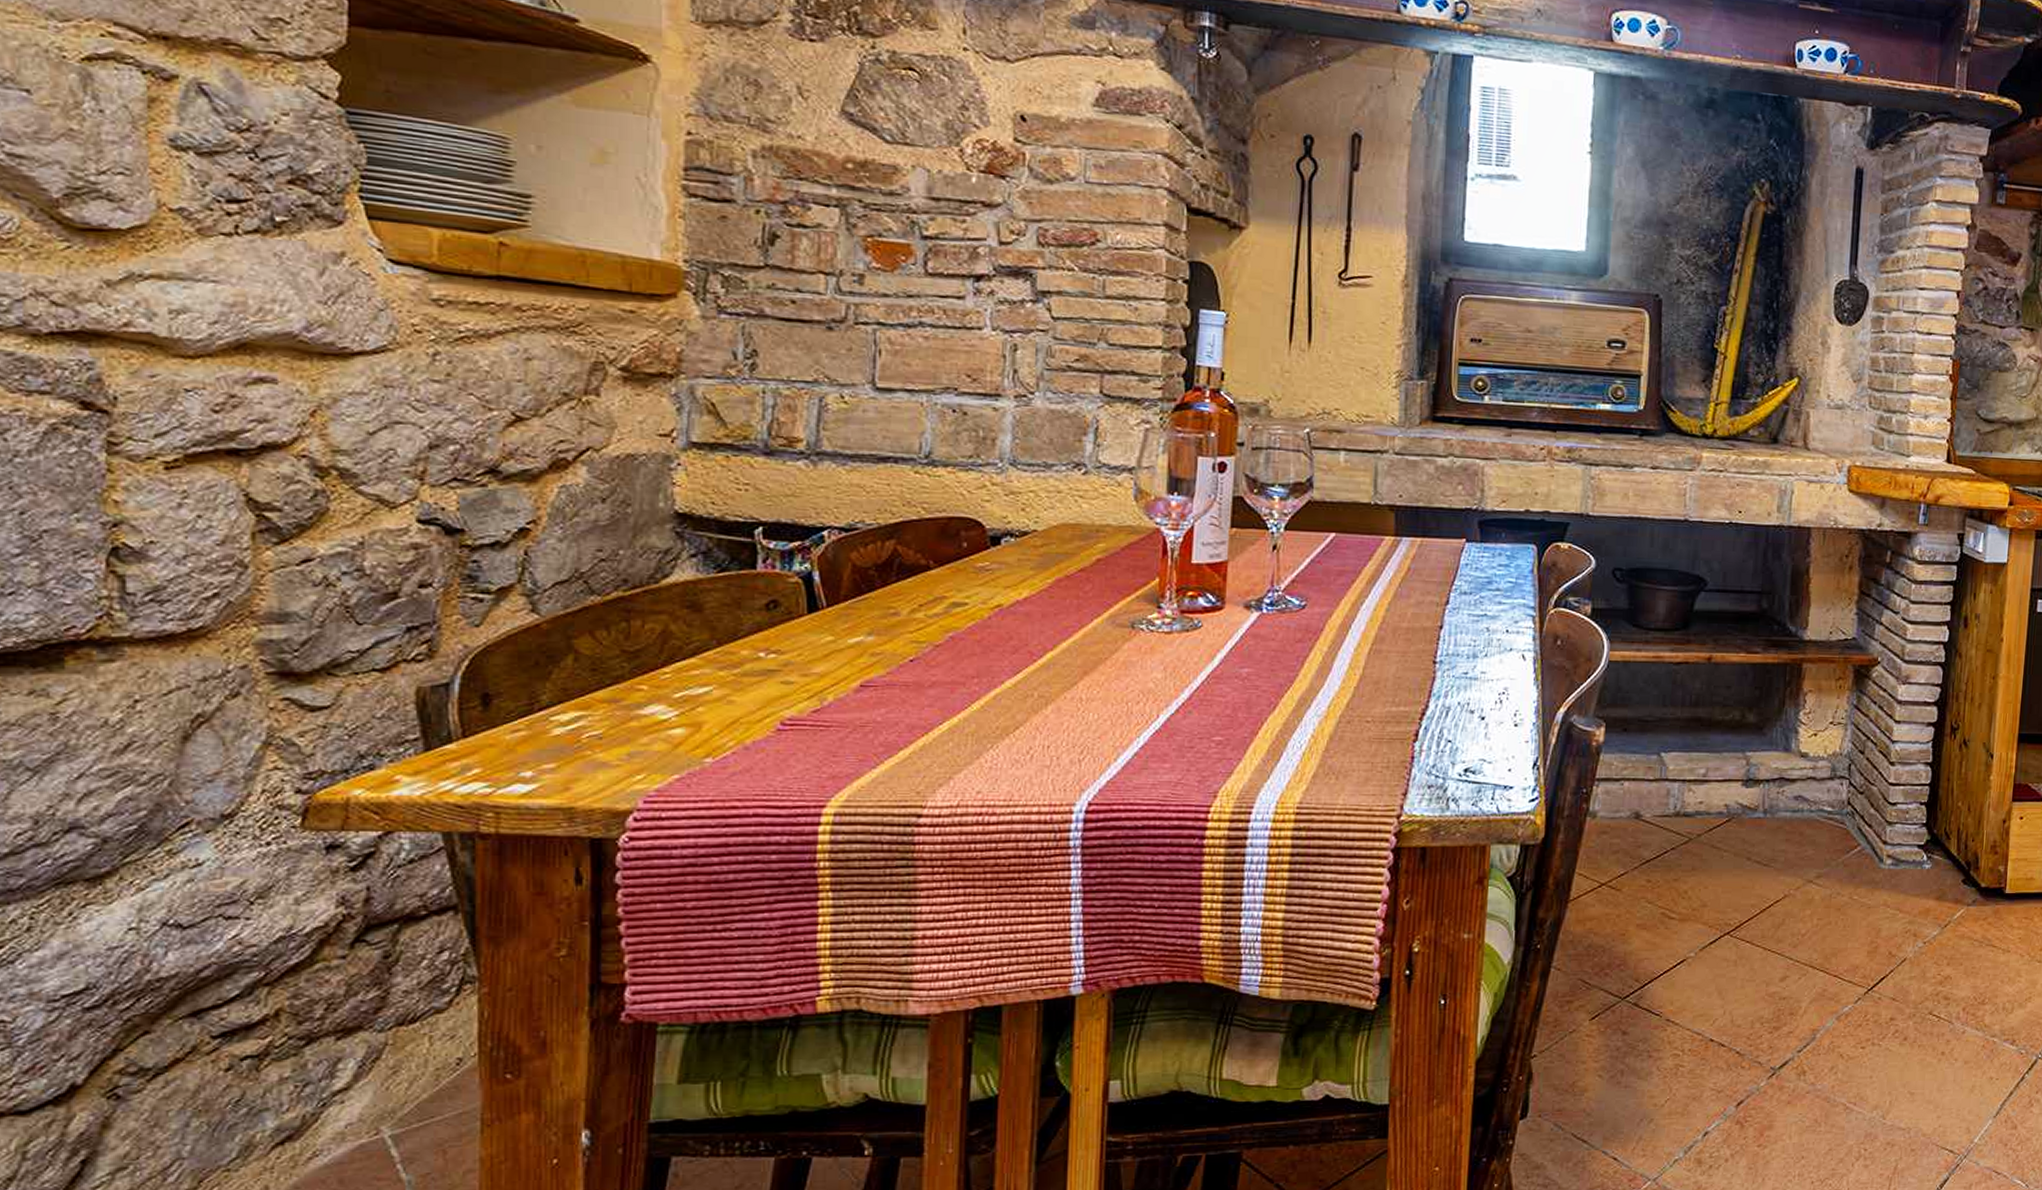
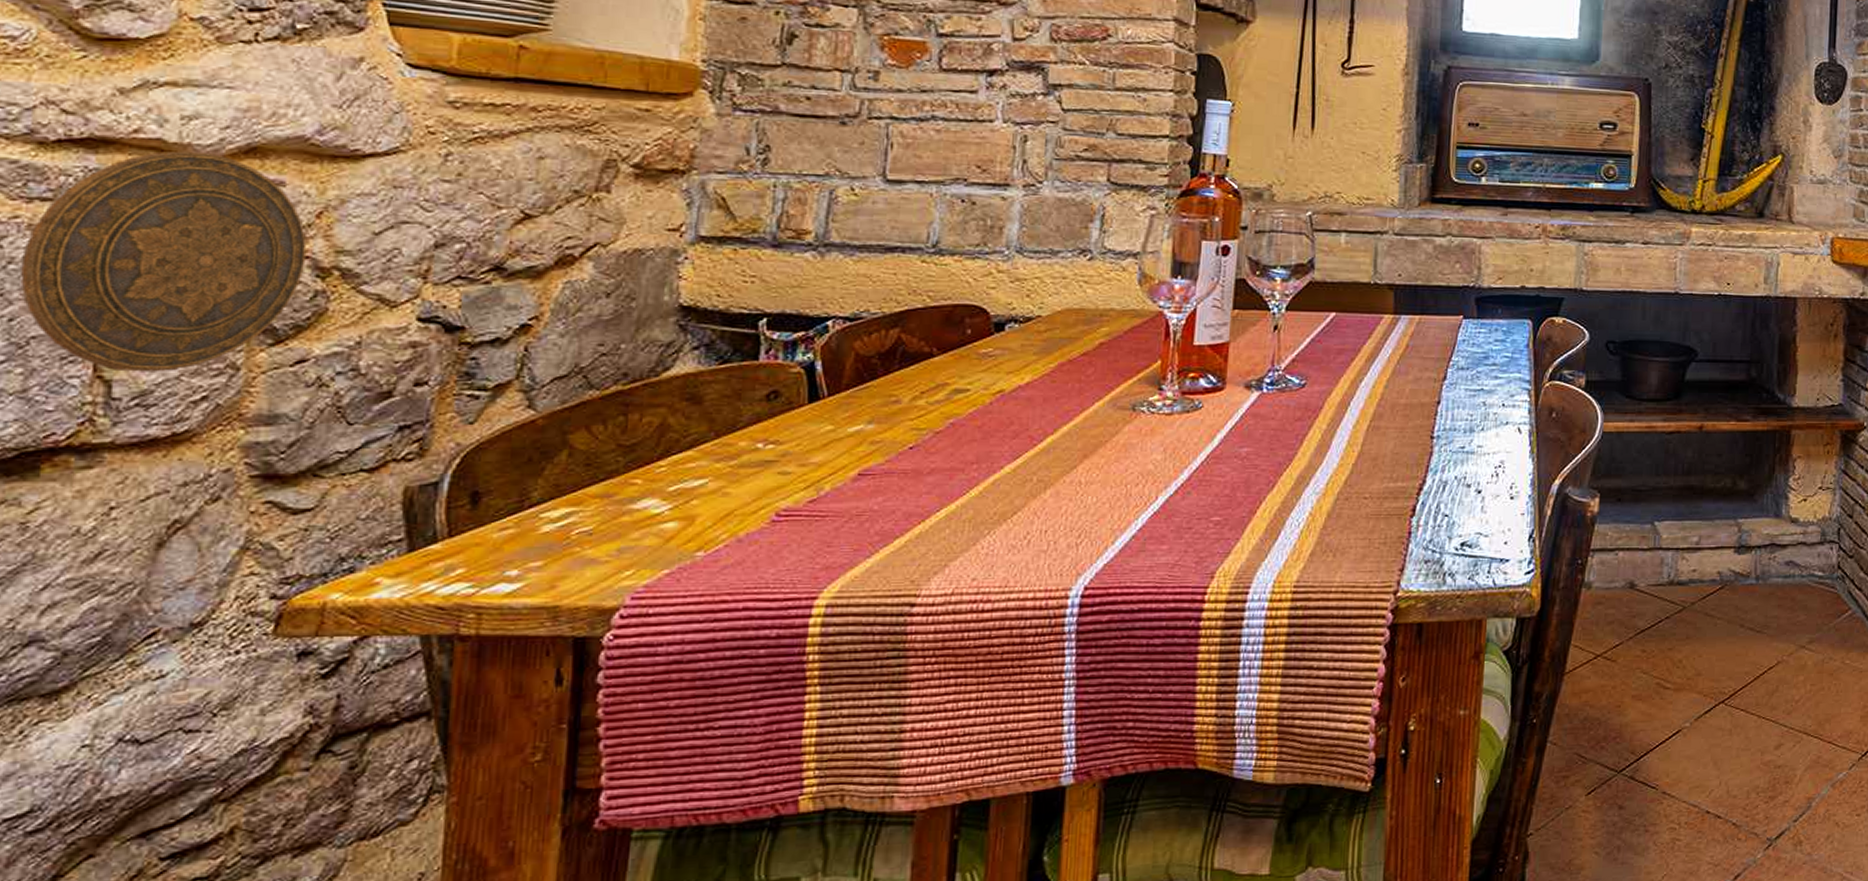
decorative plate: none [27,345,304,569] -> present [20,151,307,372]

